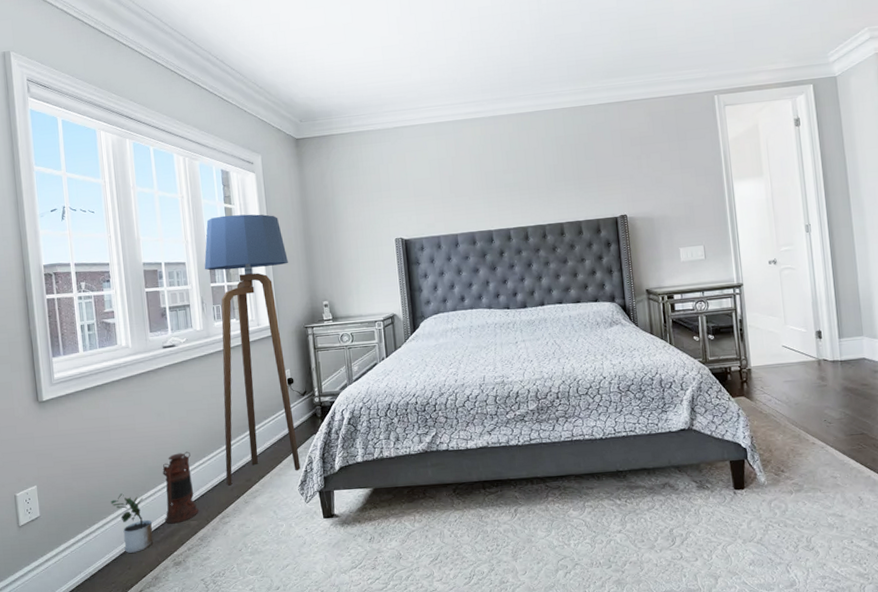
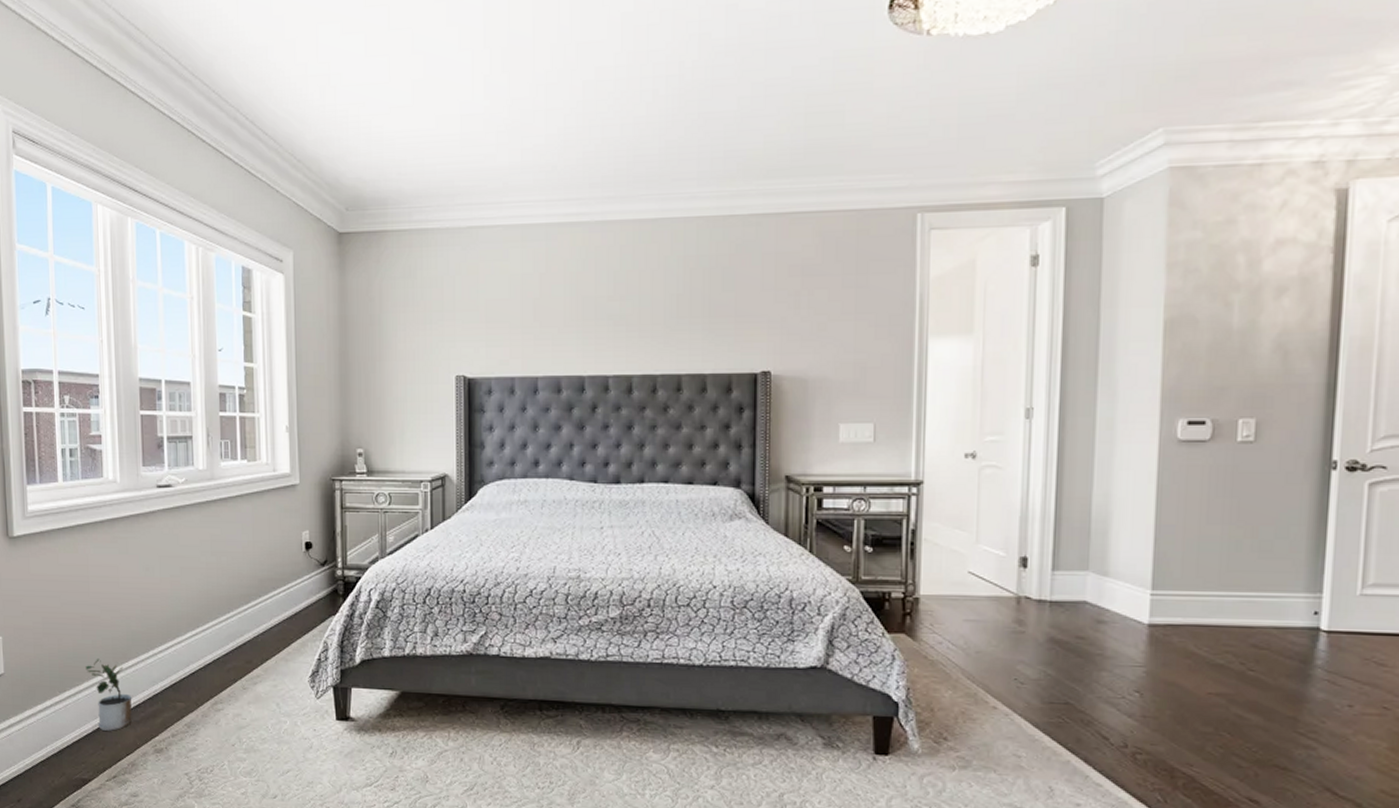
lantern: present [162,451,199,524] -> none [147,617,188,703]
floor lamp: present [204,214,301,486] -> none [212,326,317,666]

